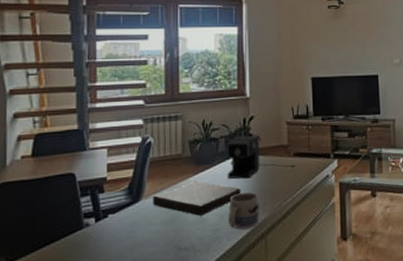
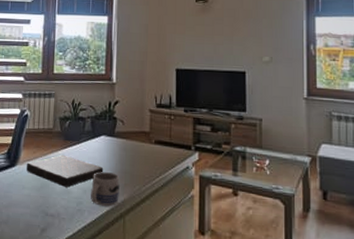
coffee maker: present [227,135,296,179] -> none [91,118,156,159]

